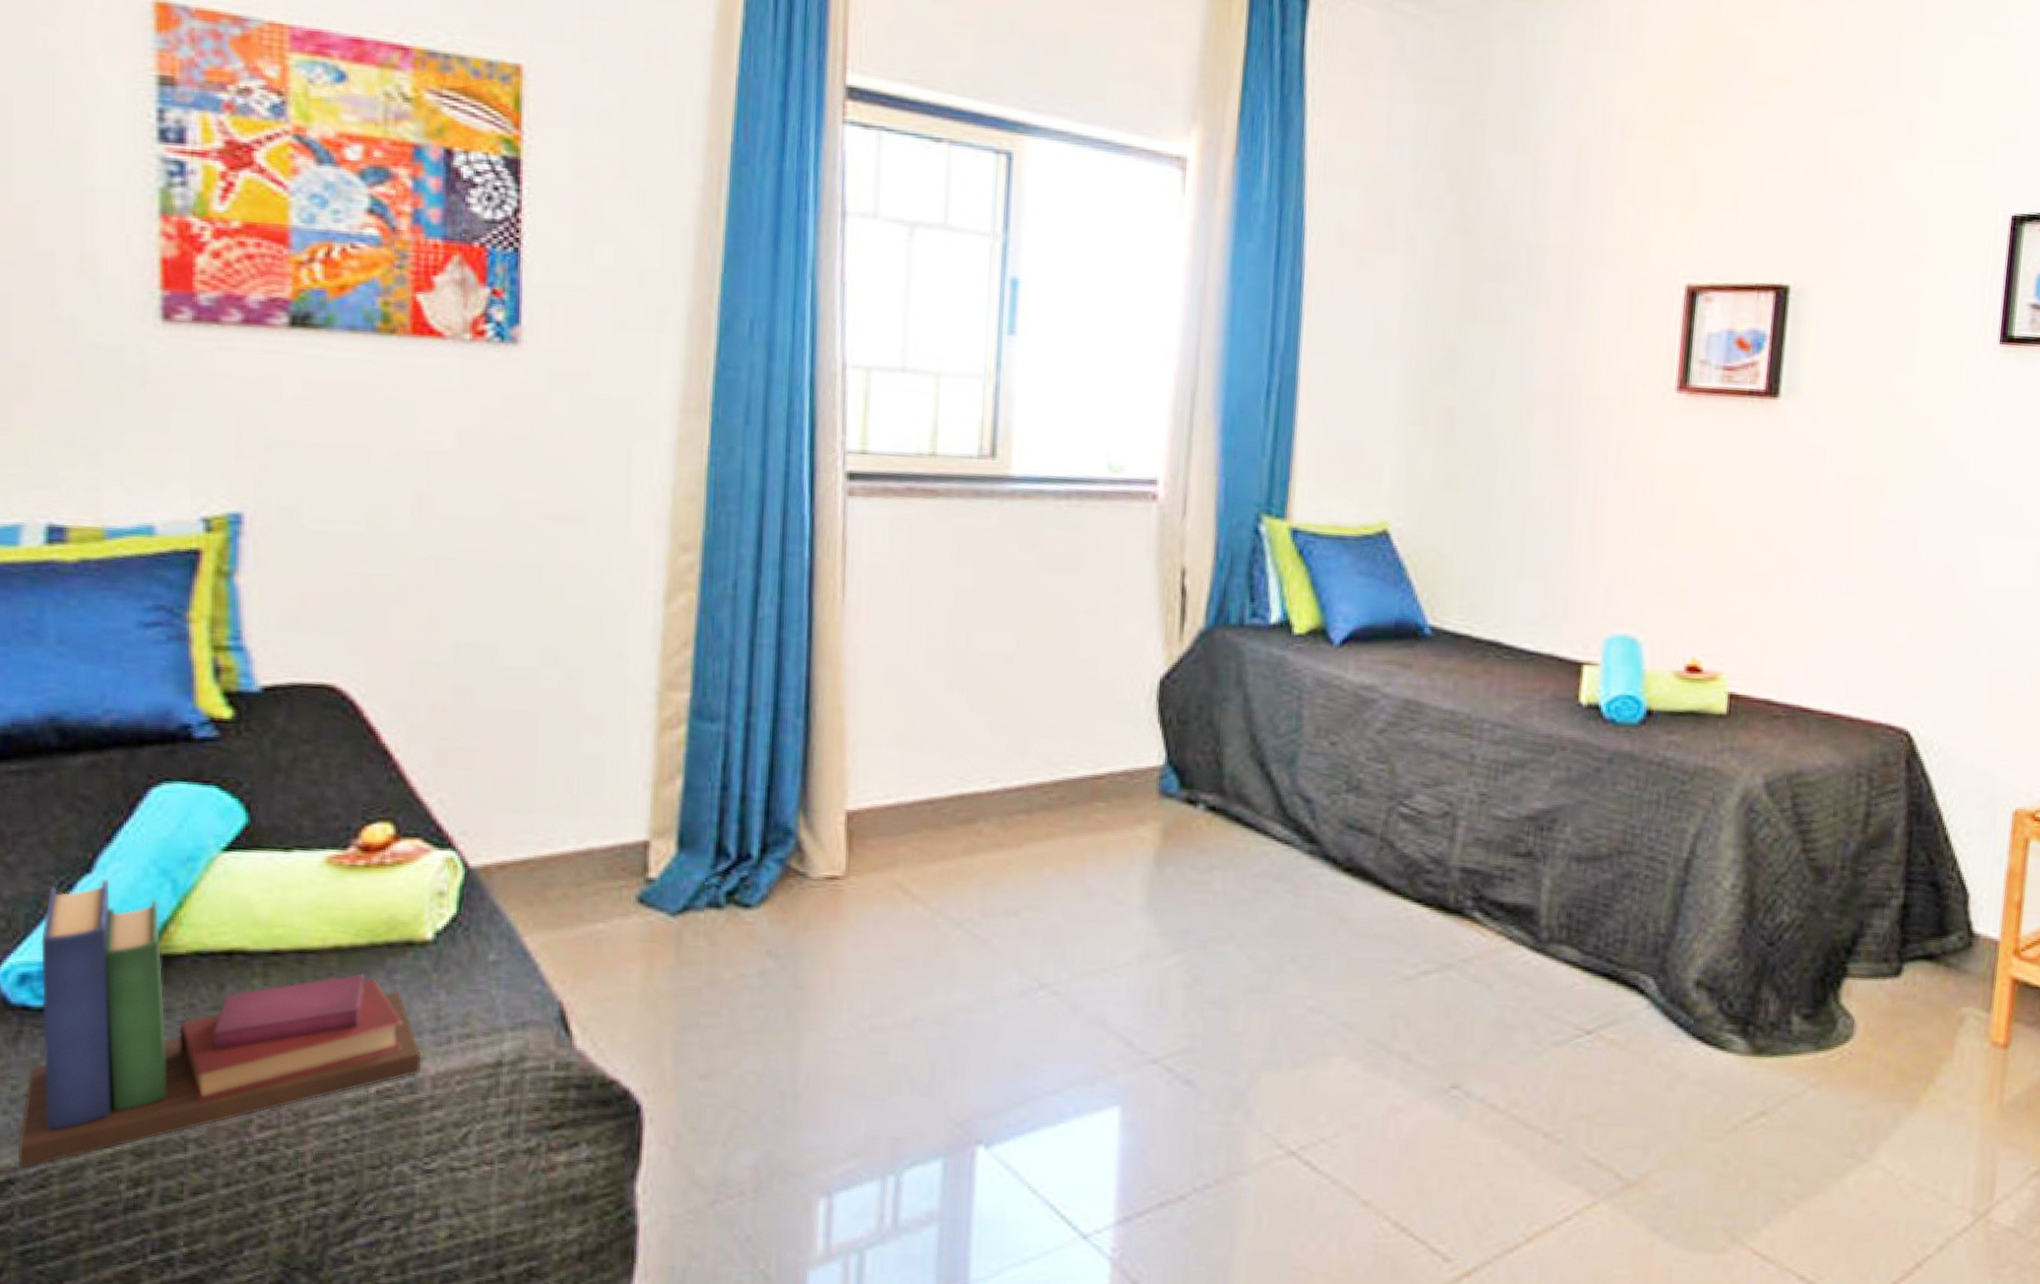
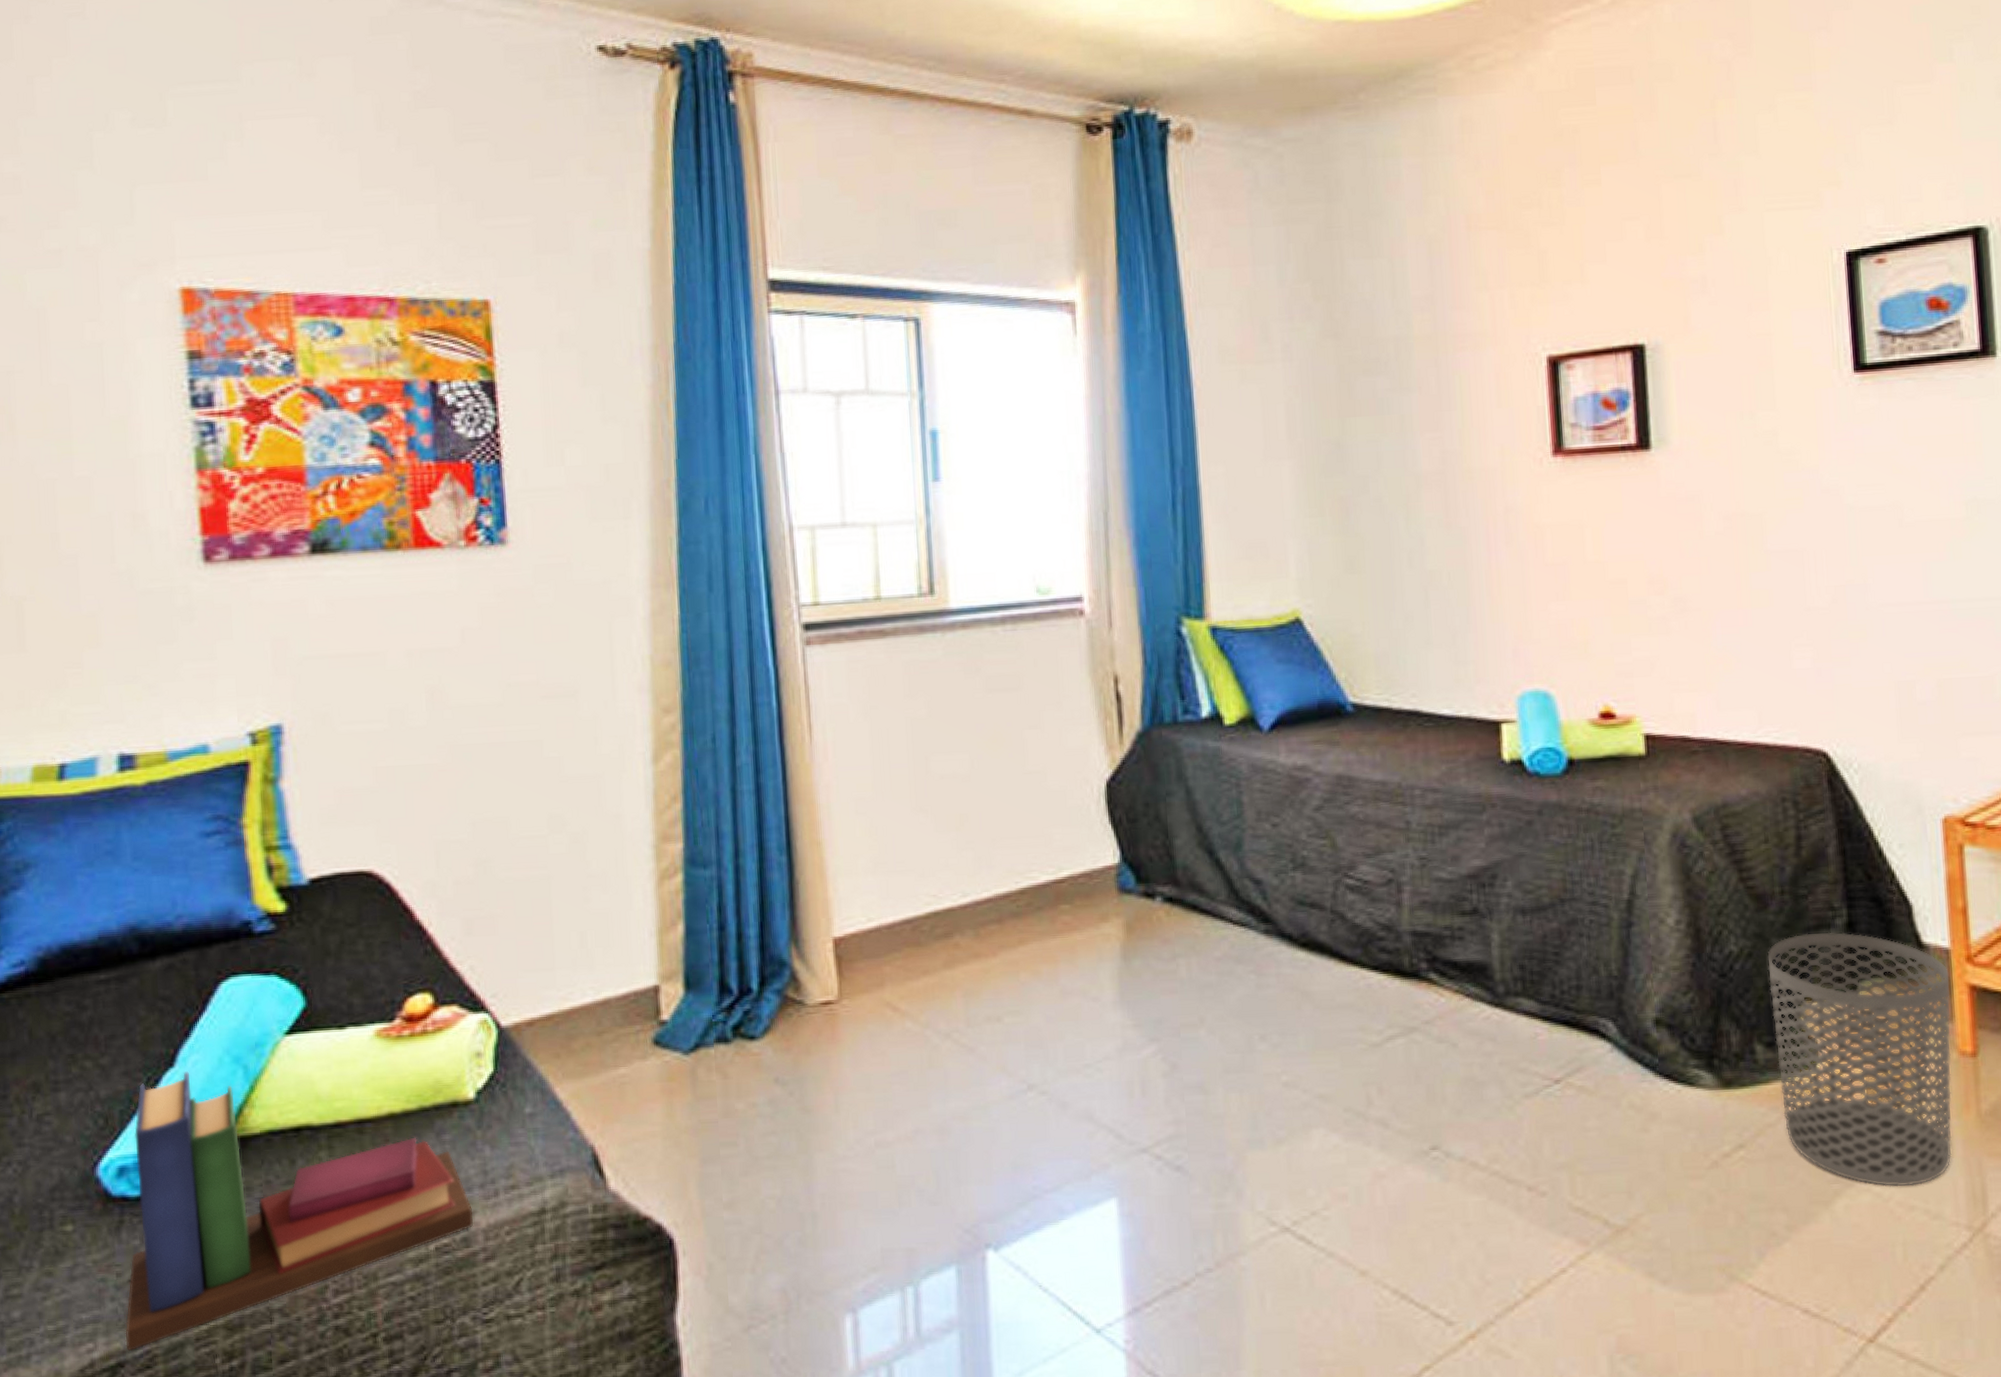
waste bin: none [1809,910,1995,1168] -> present [1767,932,1952,1187]

